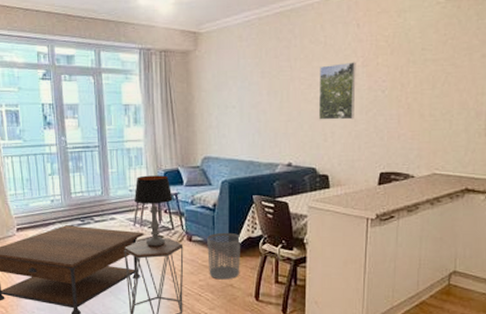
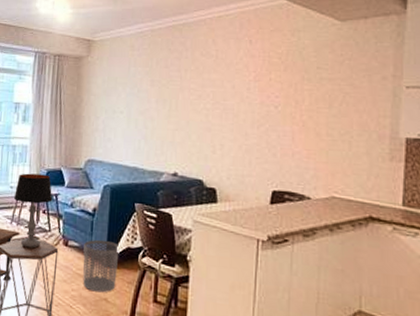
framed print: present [318,62,356,120] -> none [207,76,248,133]

